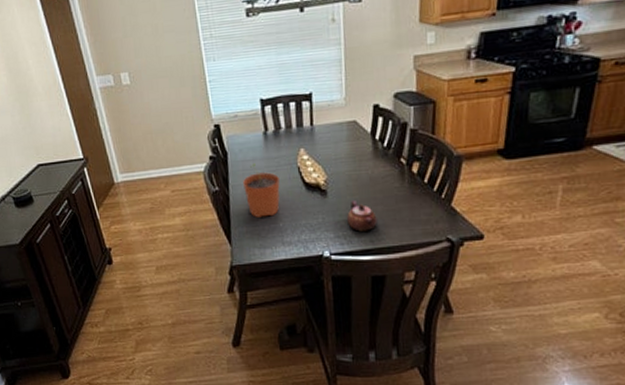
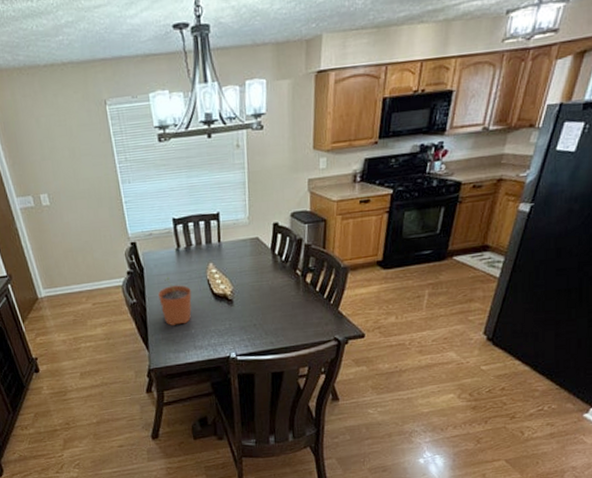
teapot: present [347,200,377,232] -> none [250,308,277,335]

